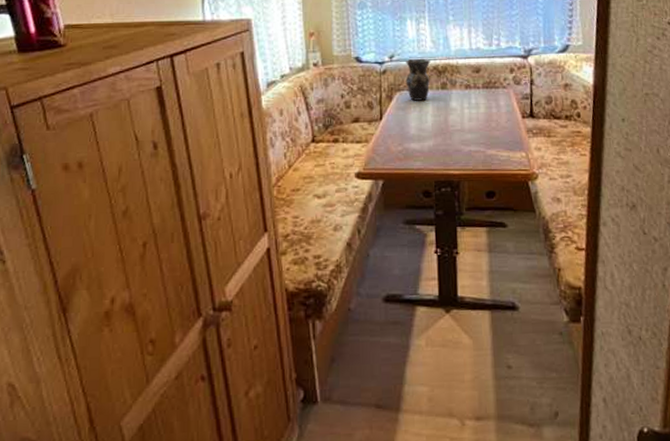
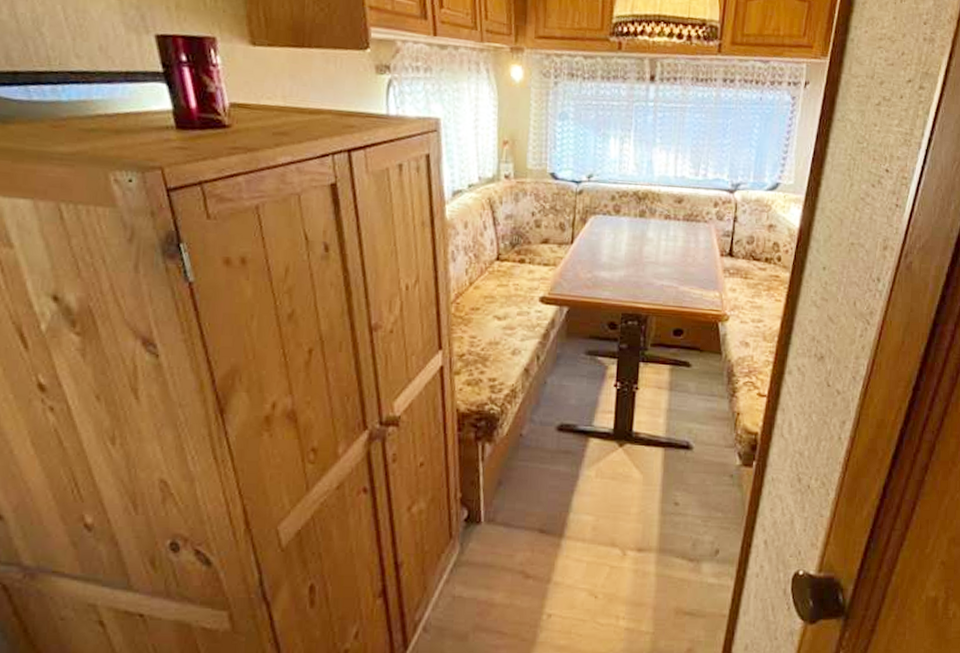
vase: present [405,58,431,101] -> none [602,180,631,228]

